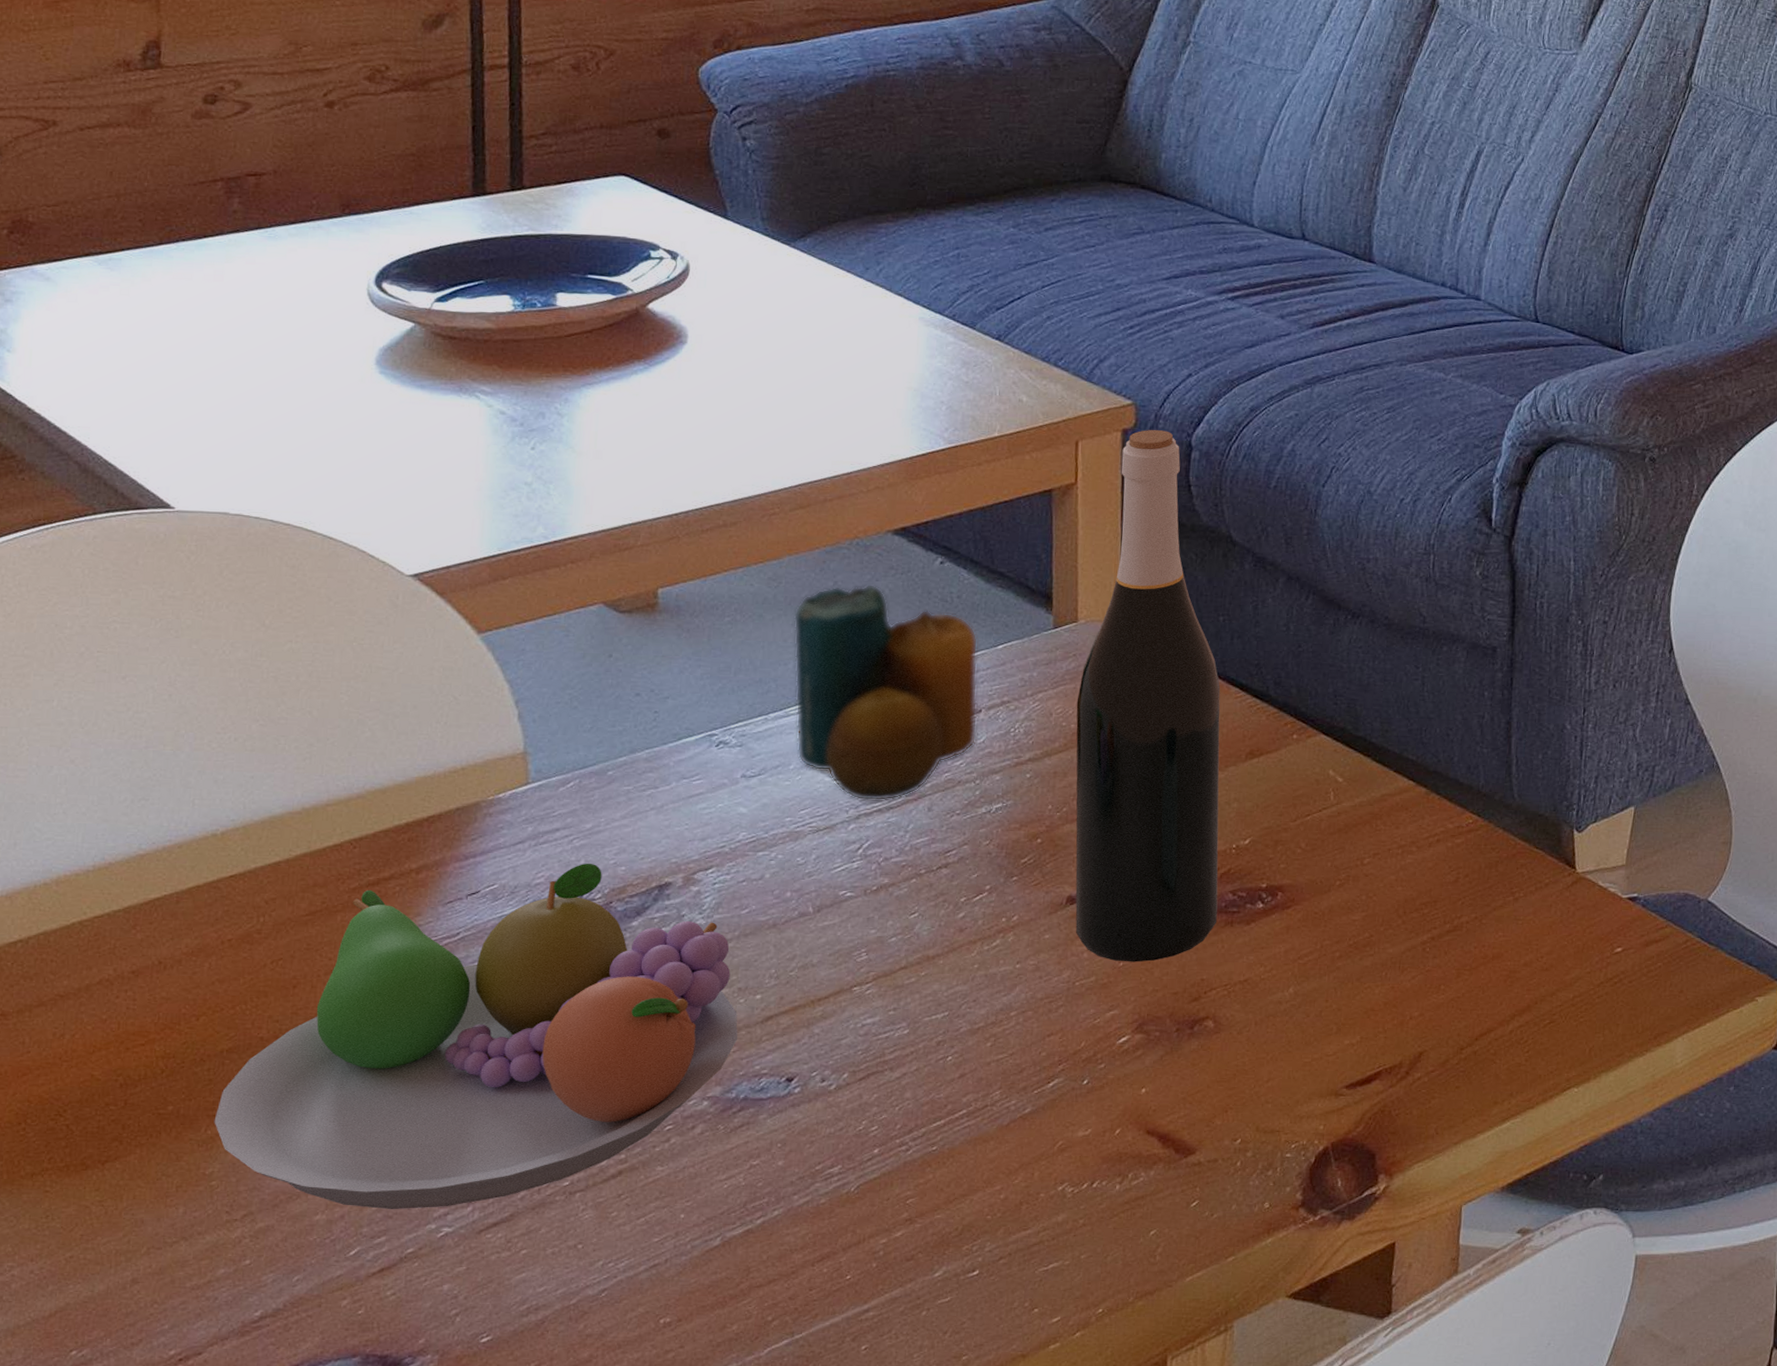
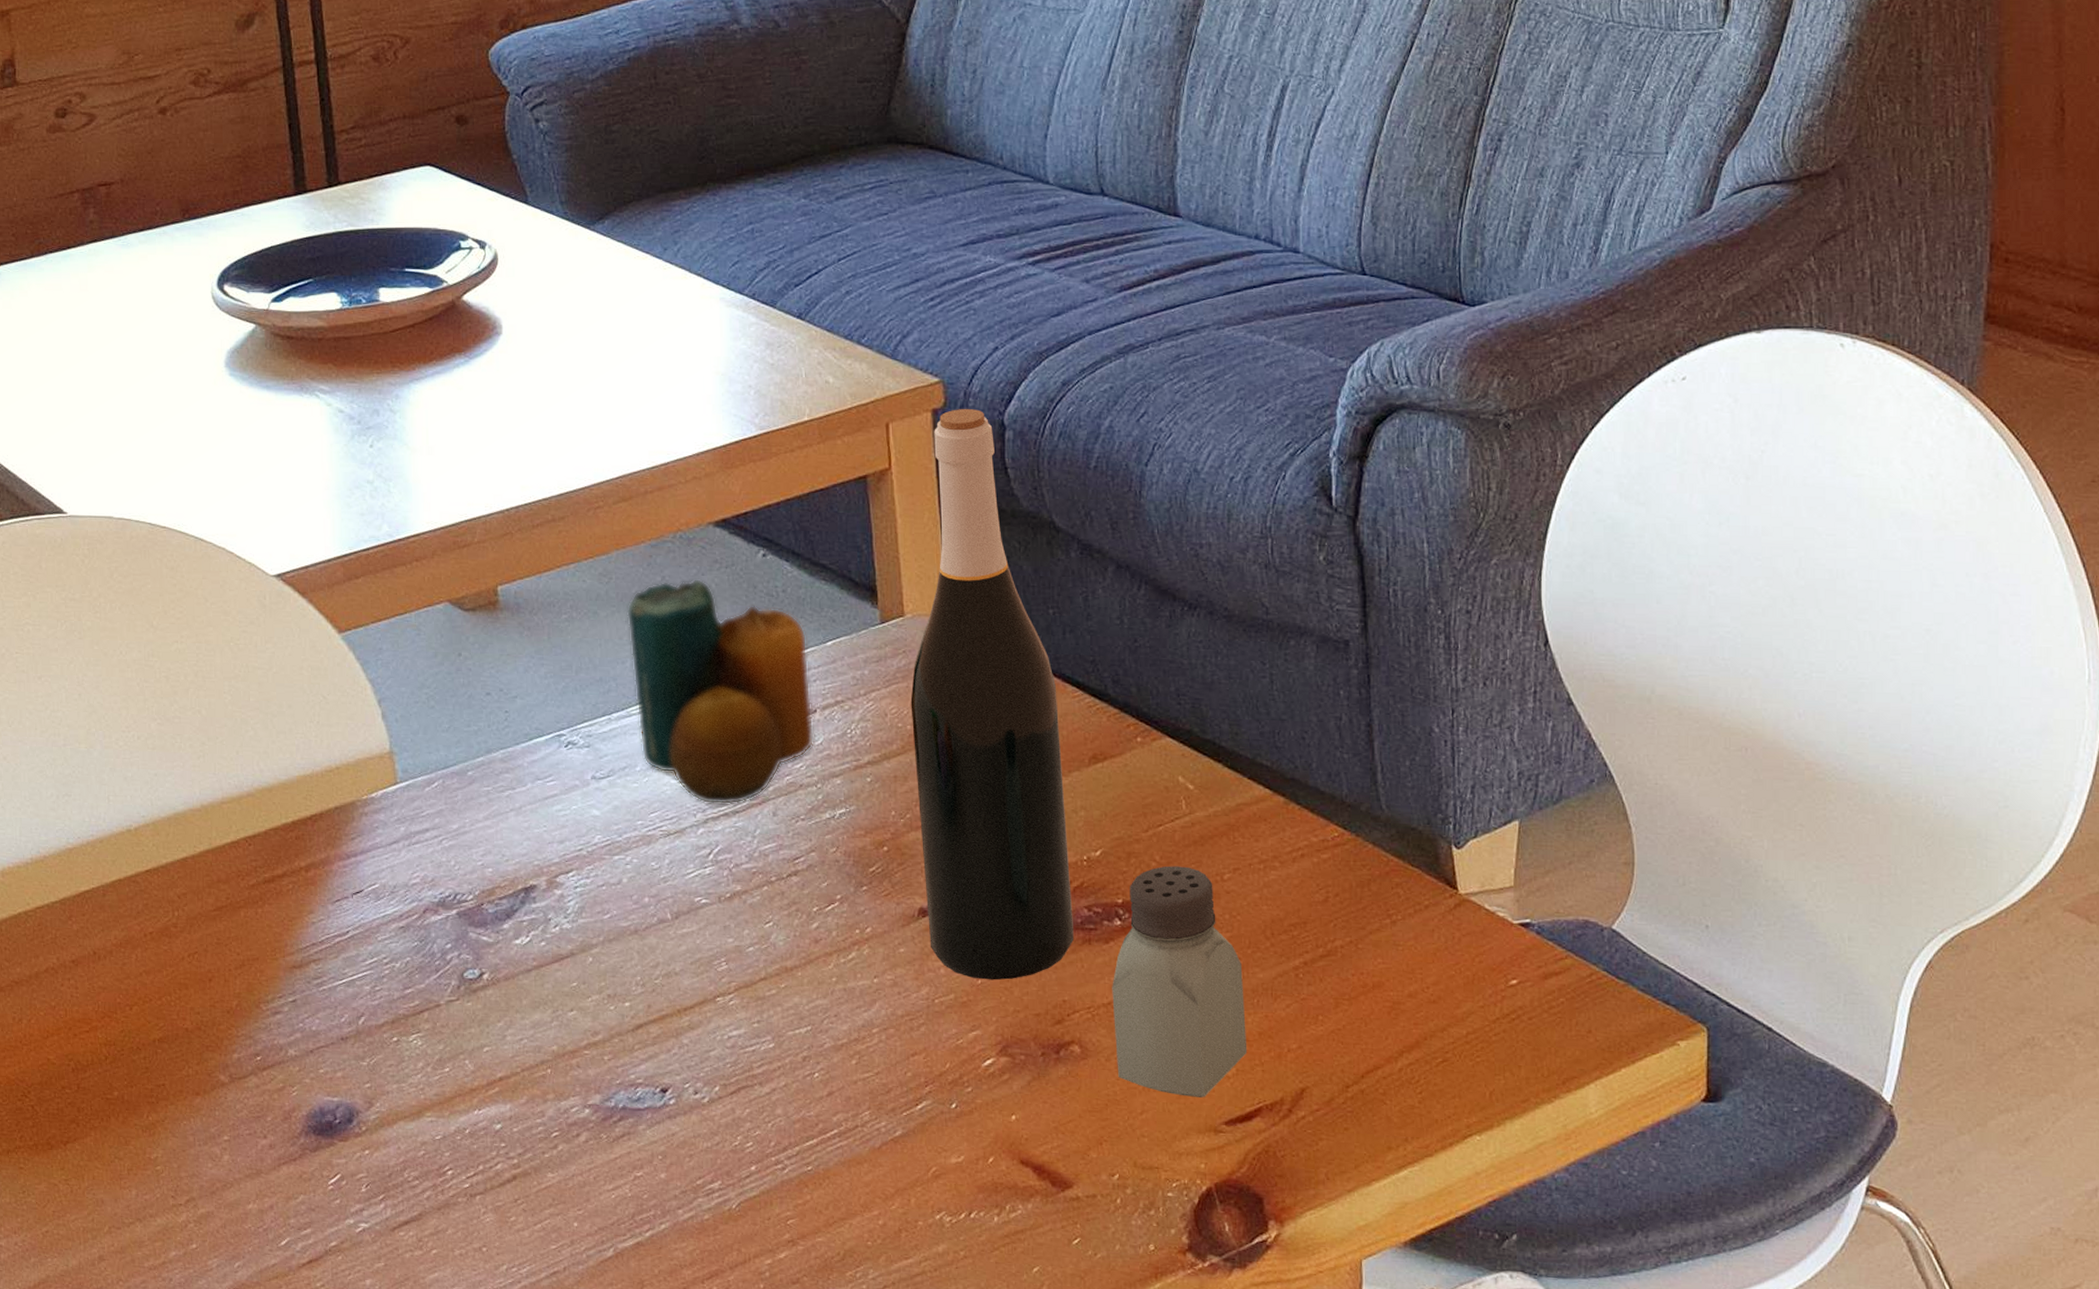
fruit bowl: present [214,863,738,1209] -> none [153,864,612,1203]
saltshaker: none [1248,852,1374,1064] -> present [1112,866,1248,1098]

